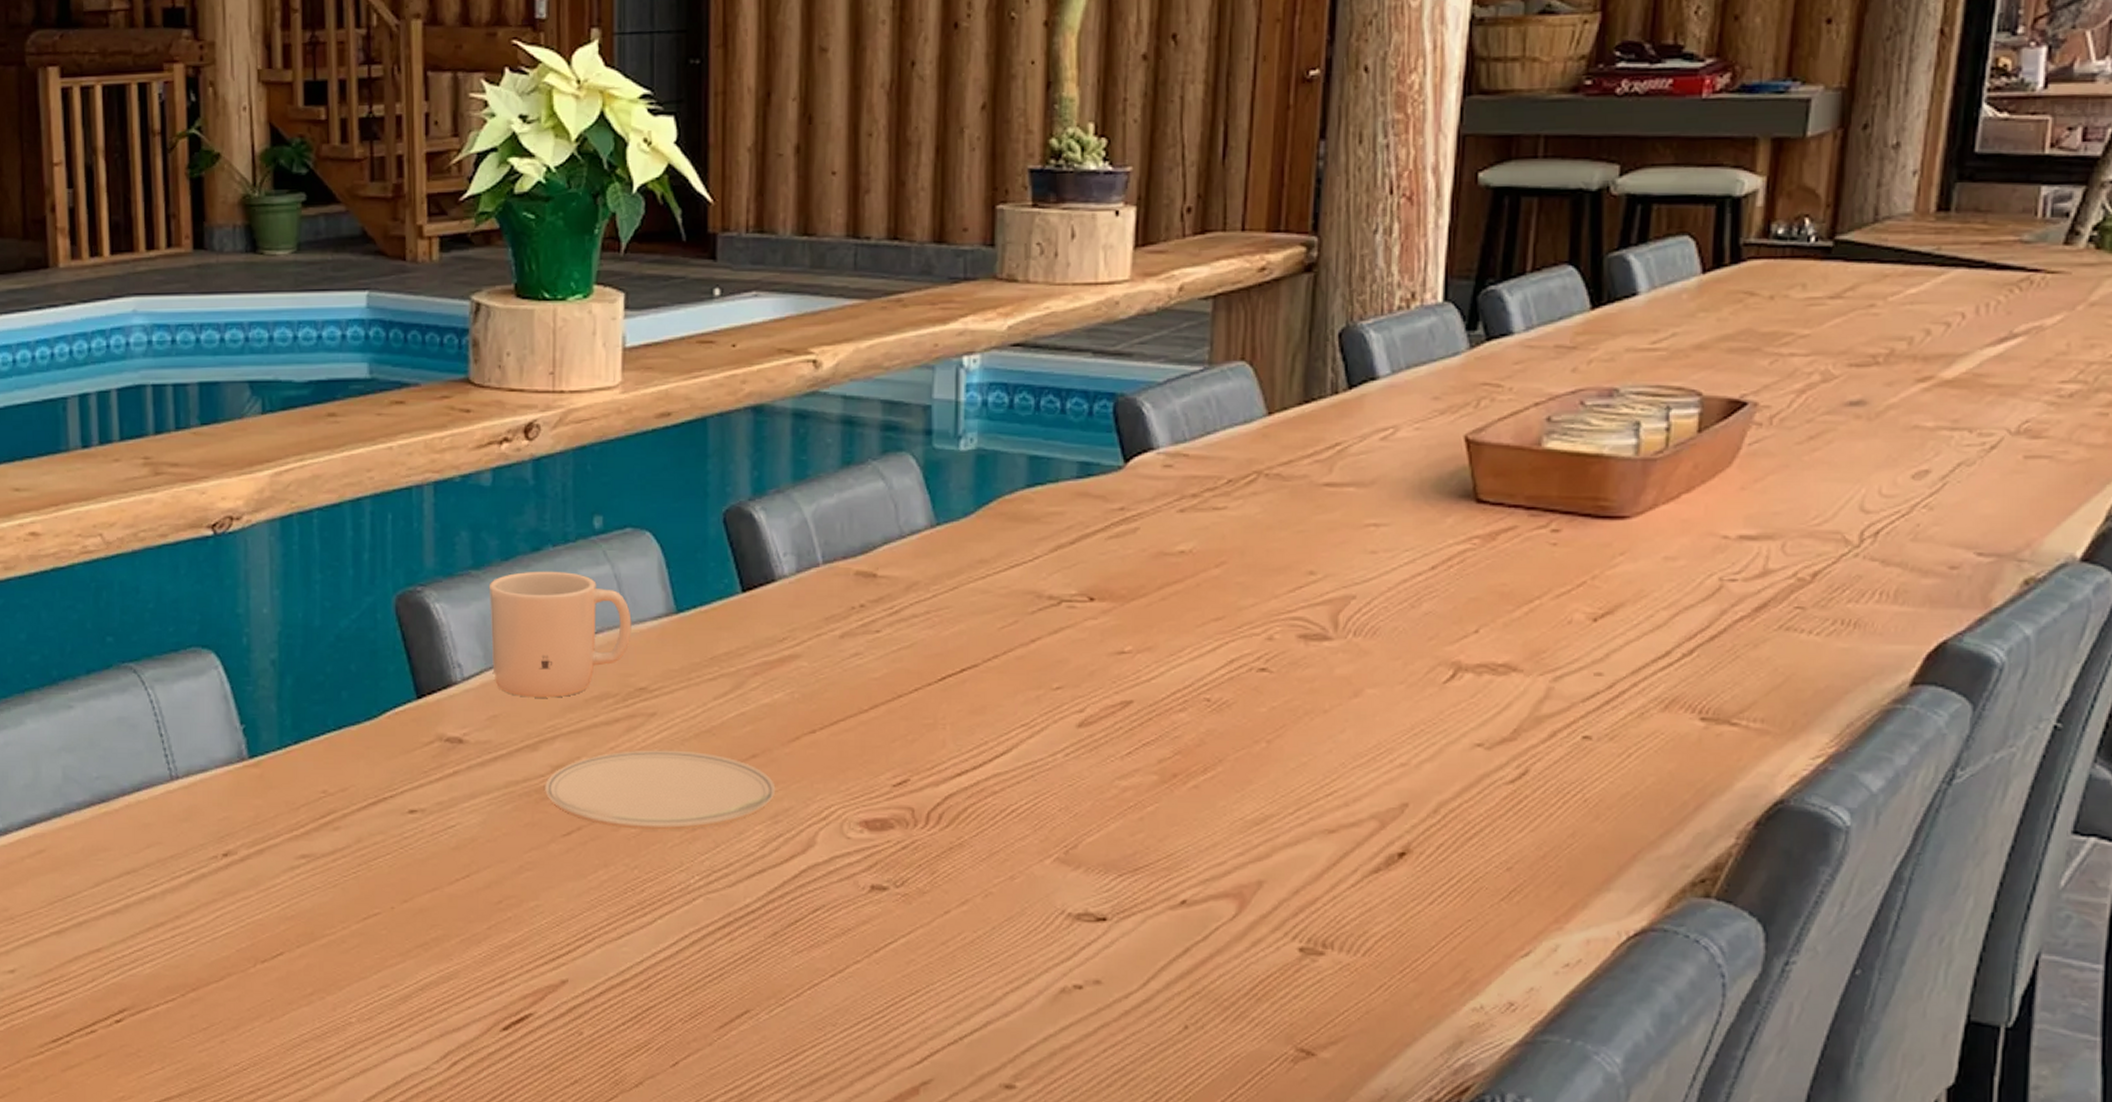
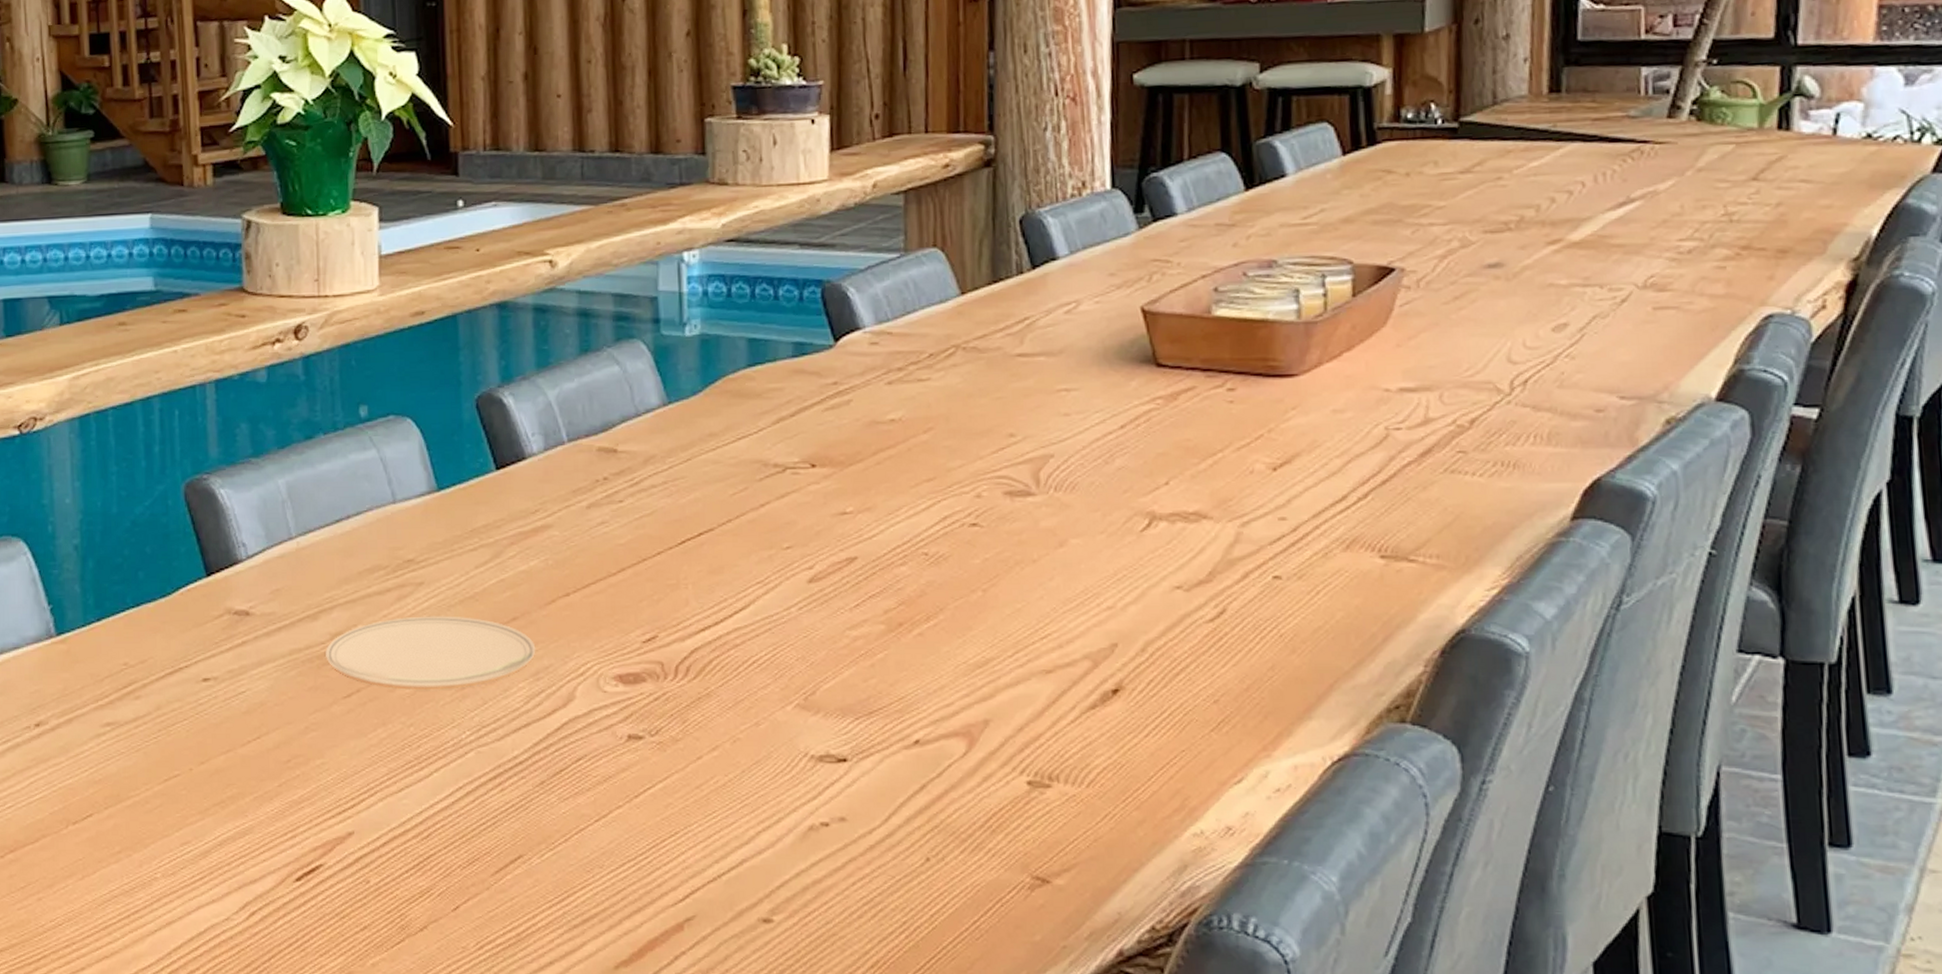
mug: present [488,571,632,698] -> none [267,456,398,572]

